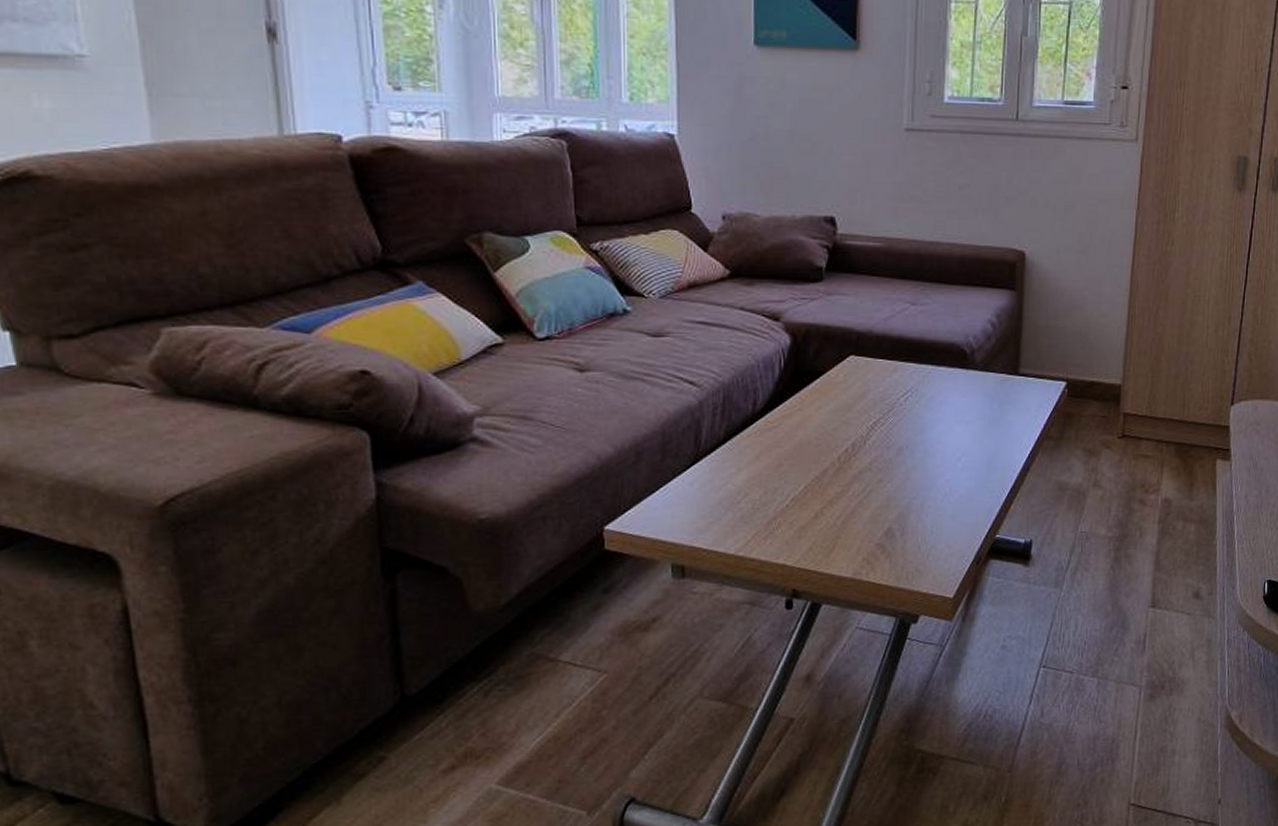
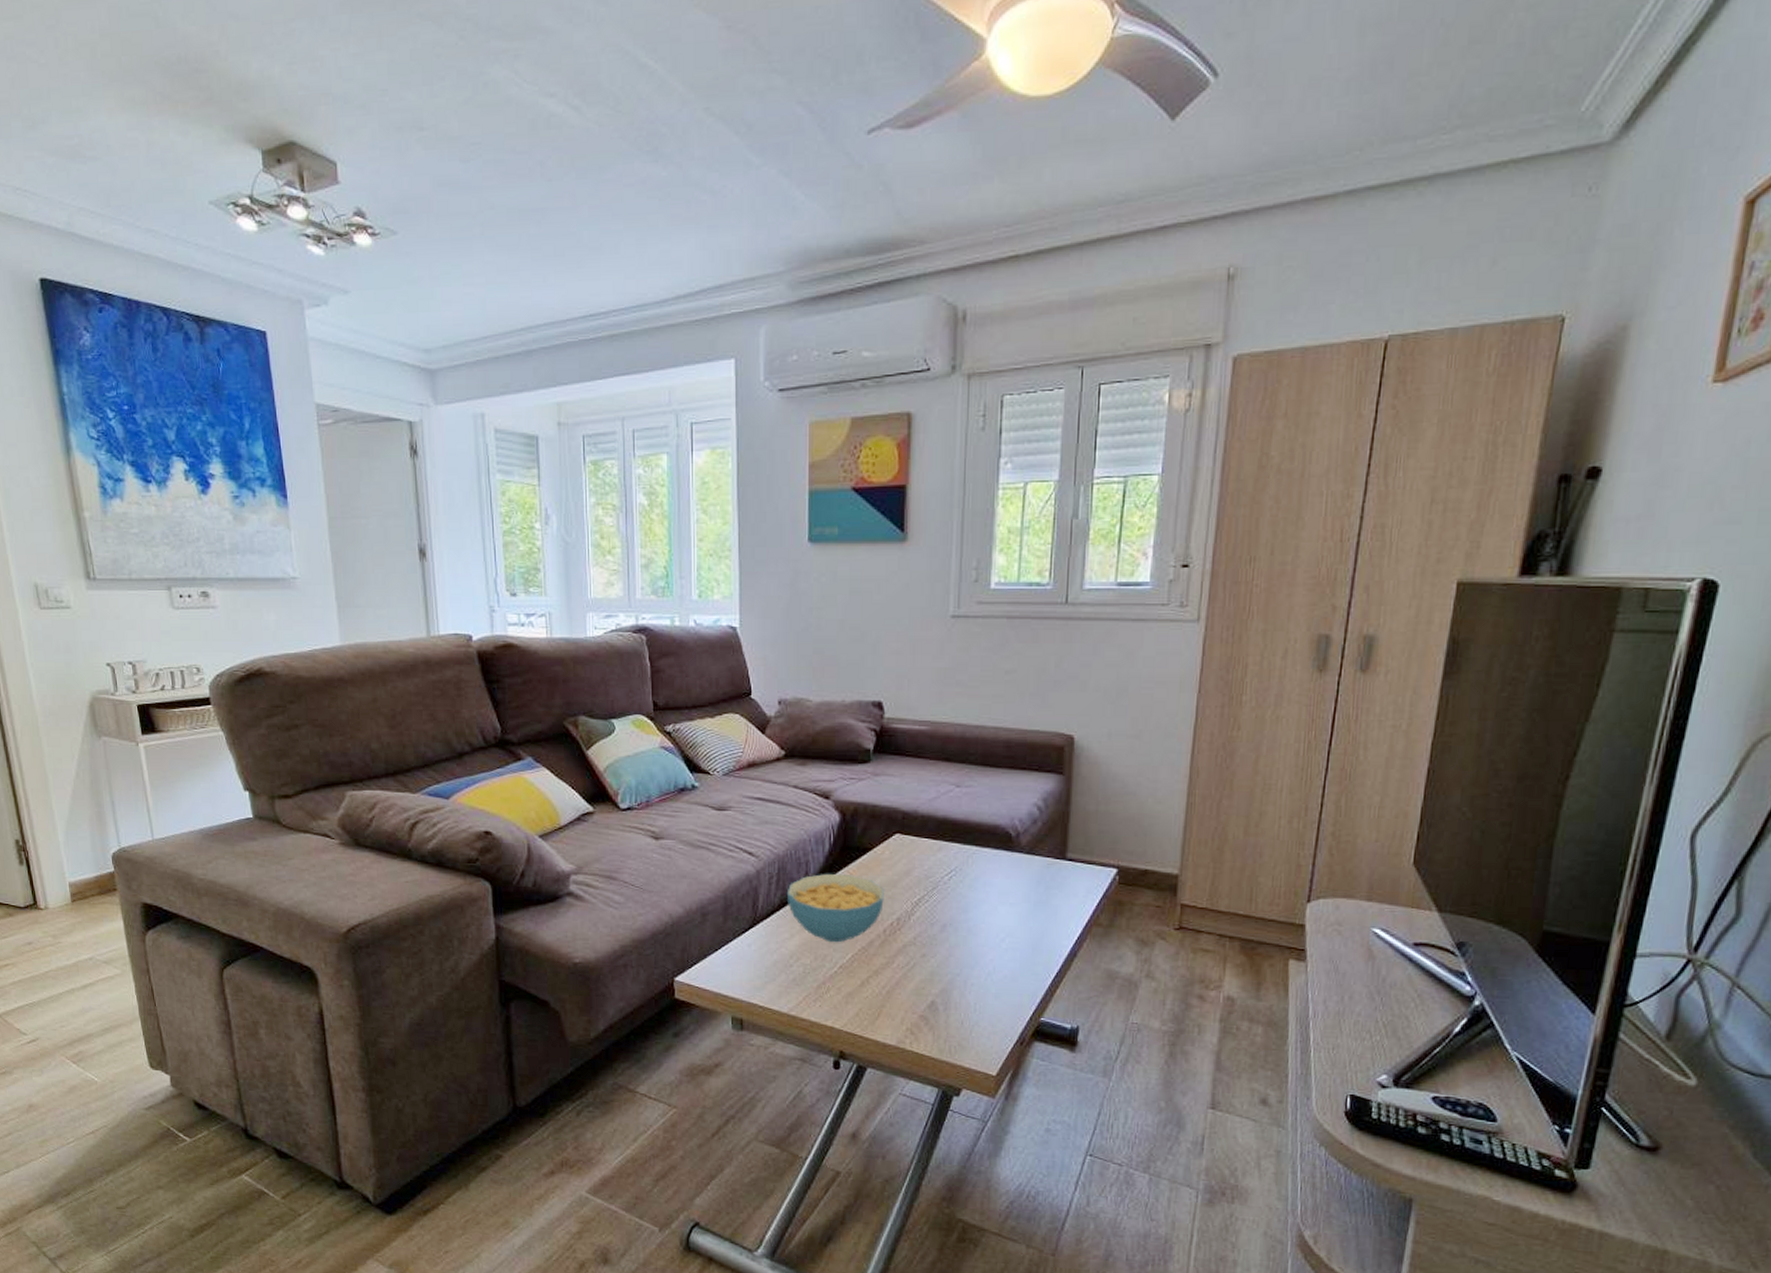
cereal bowl: none [733,401,838,475] -> present [786,874,884,943]

